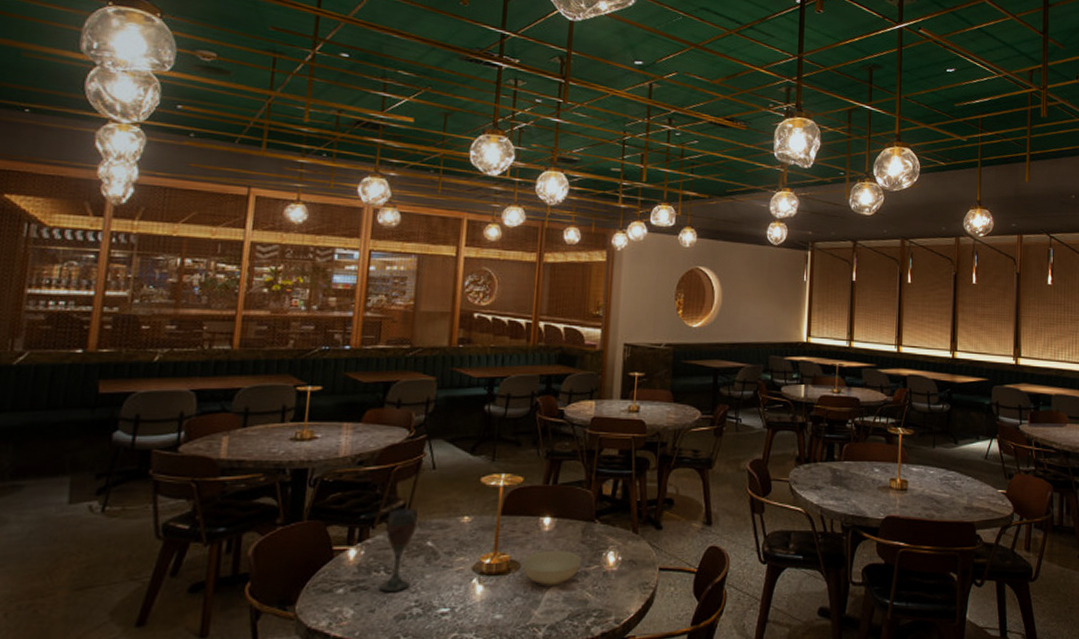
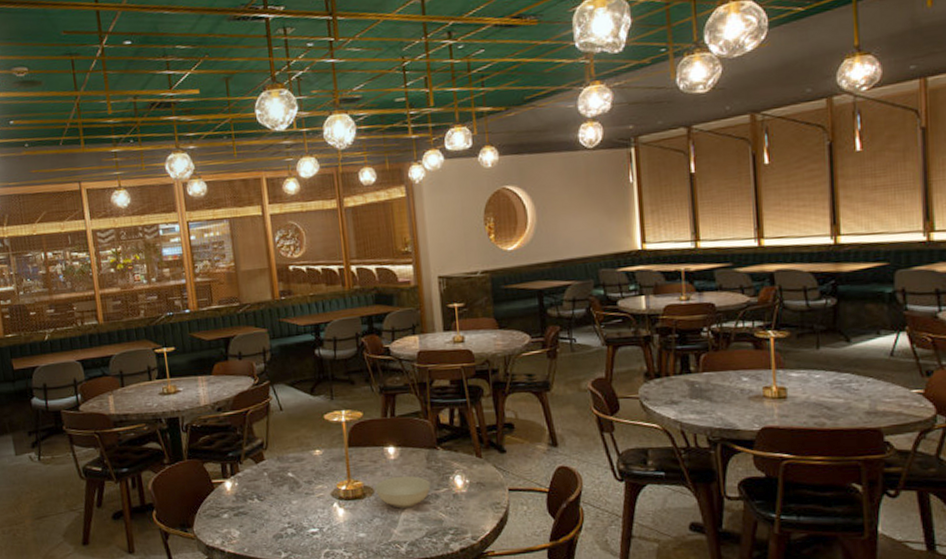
cup: present [379,508,419,591] -> none [250,445,280,516]

